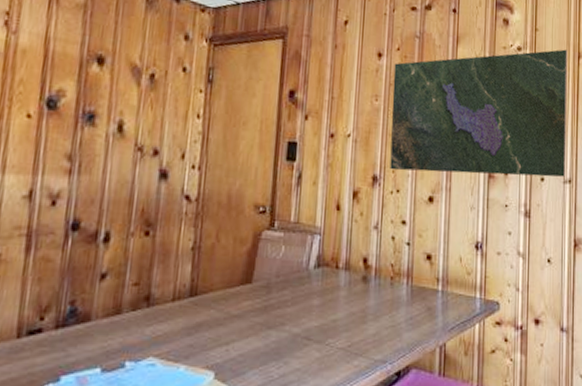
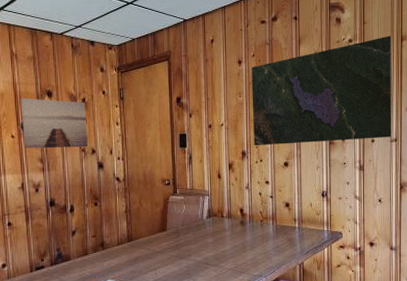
wall art: none [45,60,154,146] -> present [20,97,88,149]

